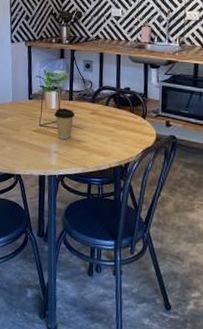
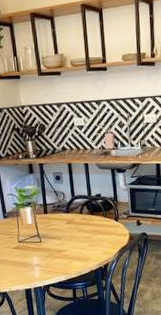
coffee cup: present [54,108,75,139] -> none [31,222,52,251]

